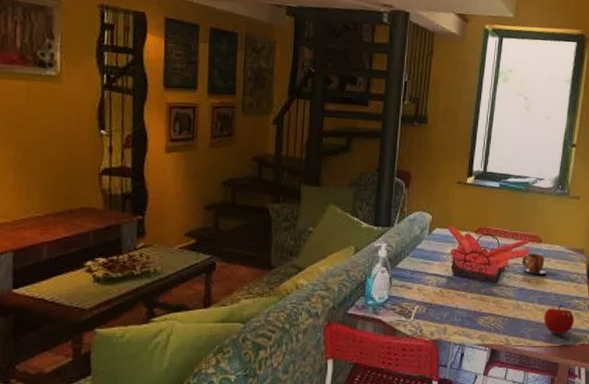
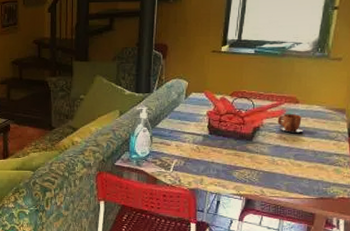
fruit: present [544,304,575,334] -> none [300,160,334,188]

